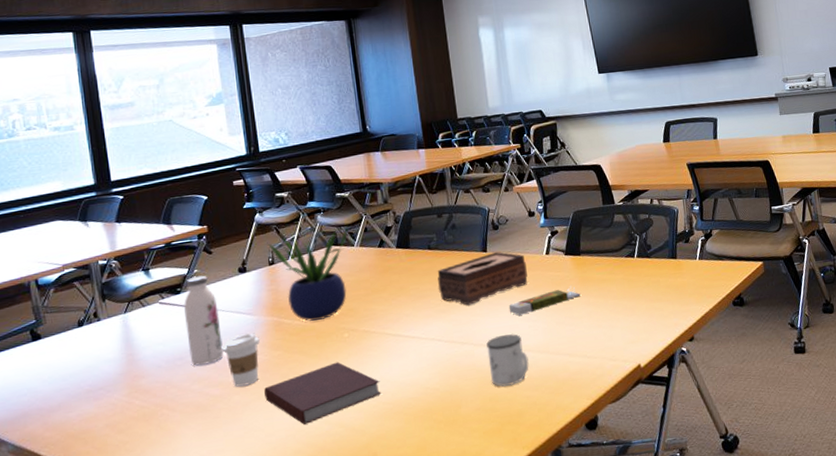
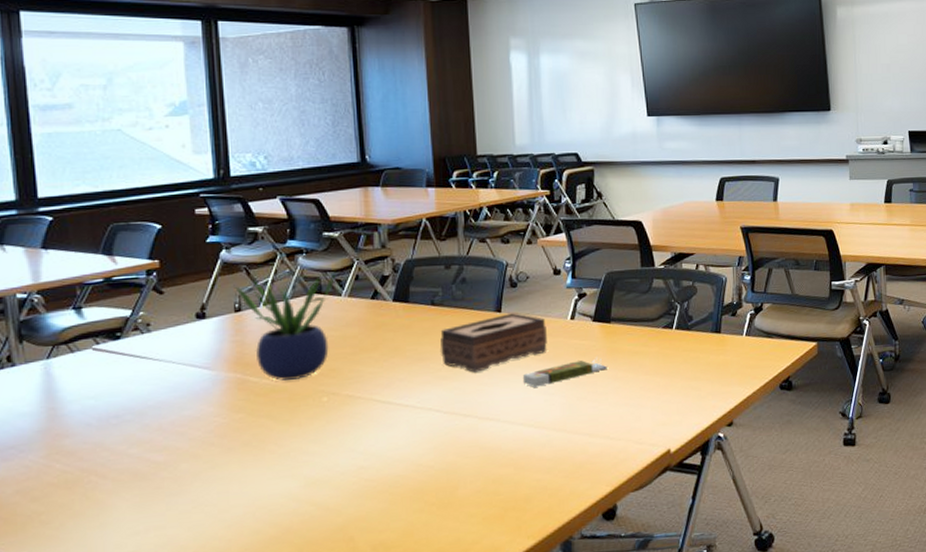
water bottle: present [184,275,224,366] -> none [124,319,171,426]
coffee cup: present [222,333,260,387] -> none [169,390,218,453]
notebook: present [264,362,382,425] -> none [220,430,364,501]
mug: present [486,333,529,387] -> none [493,407,542,467]

